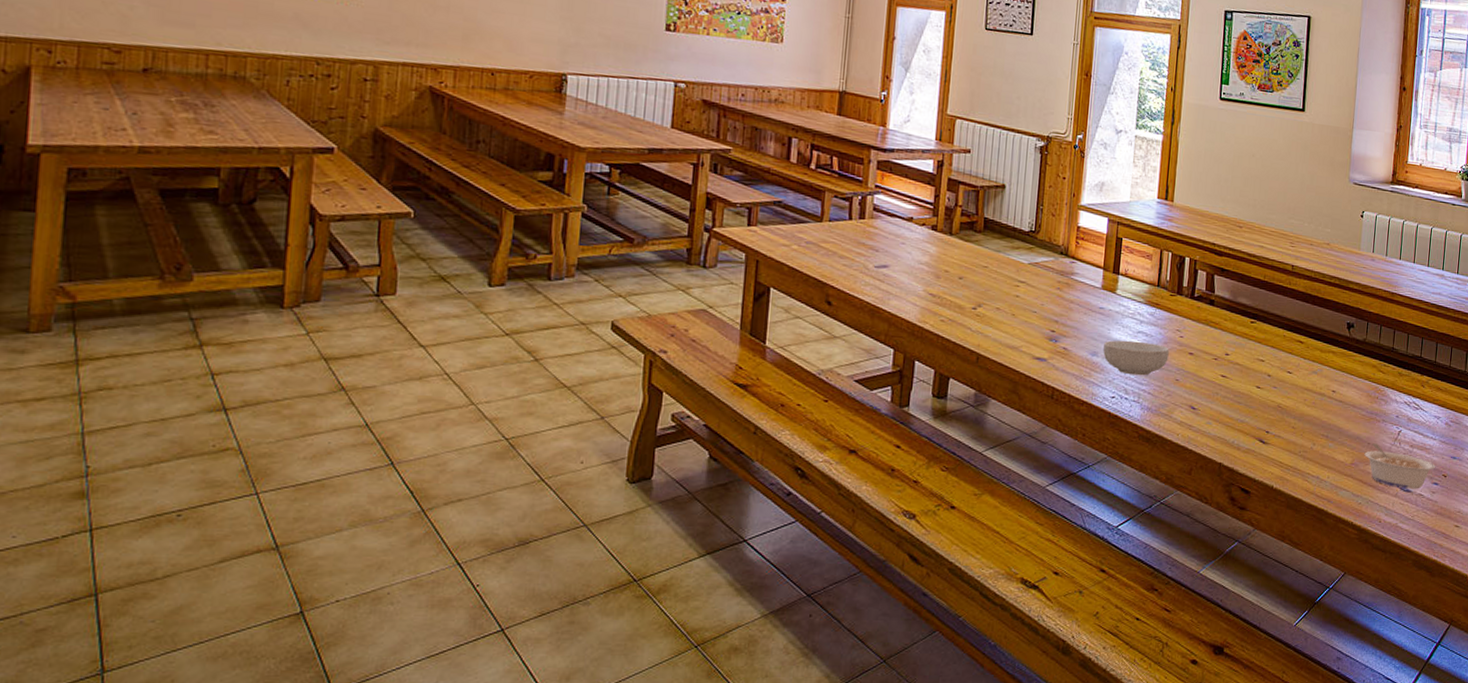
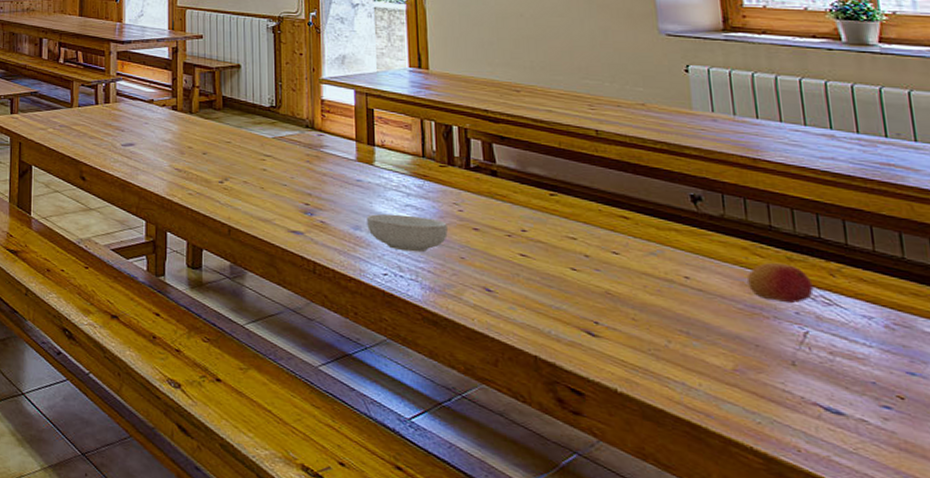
legume: present [1364,443,1436,490] -> none [752,345,882,413]
fruit: none [1371,377,1411,410] -> present [746,262,814,304]

